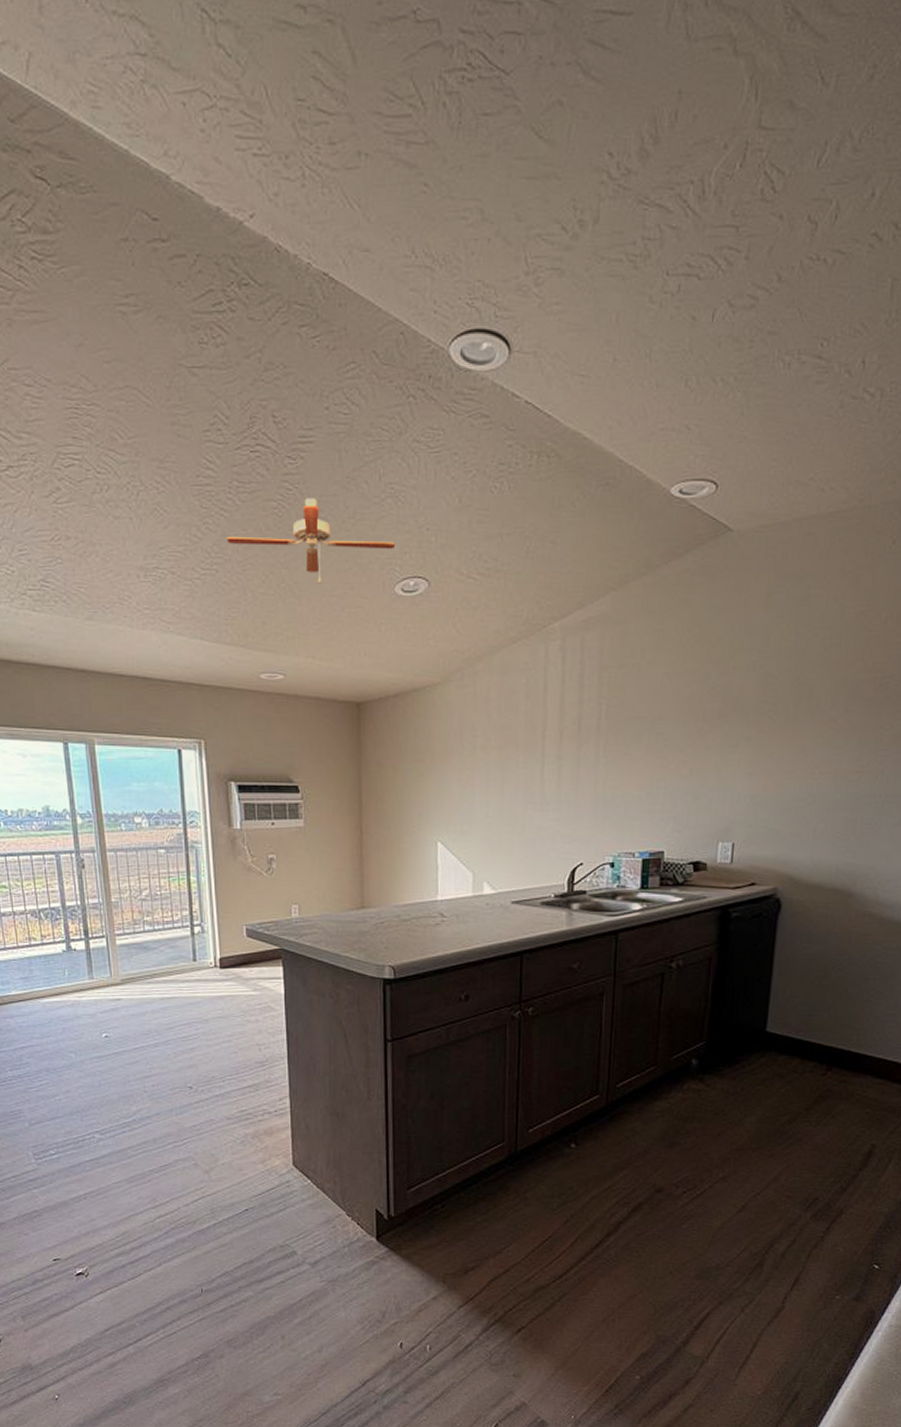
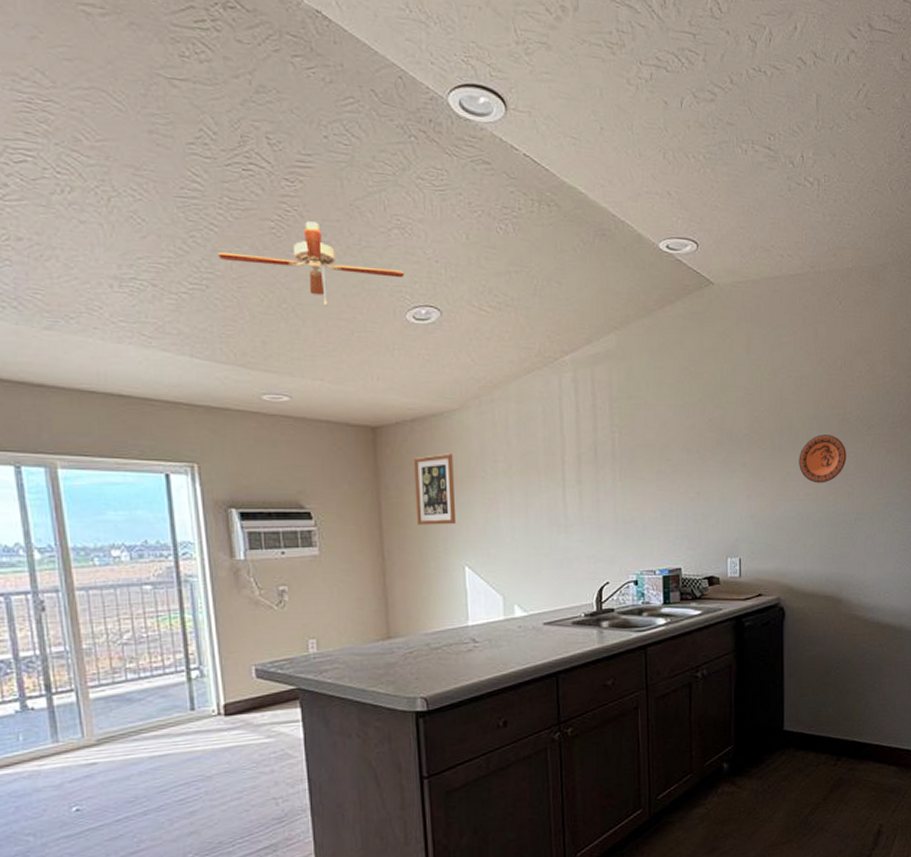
wall art: none [394,728,432,801] -> present [414,453,457,525]
decorative plate: none [817,703,881,760] -> present [799,434,846,483]

